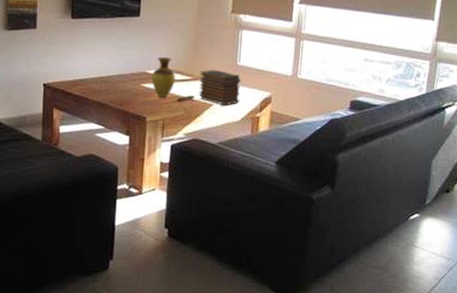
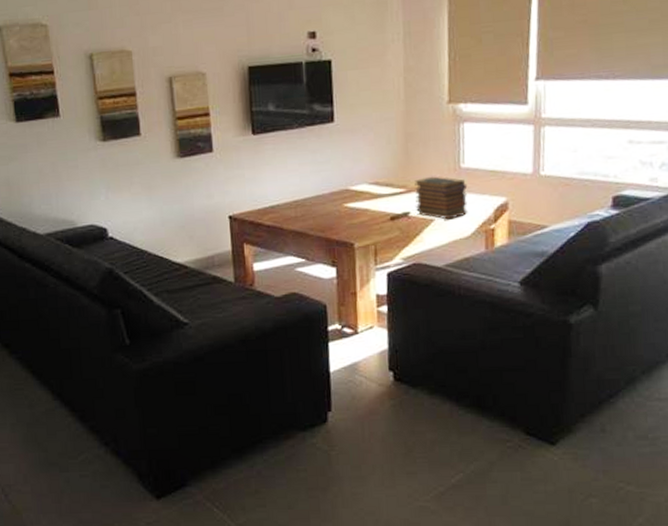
vase: present [151,57,176,97] -> none [355,168,386,217]

